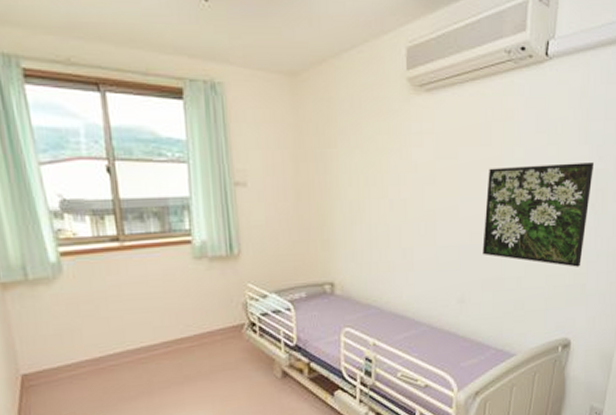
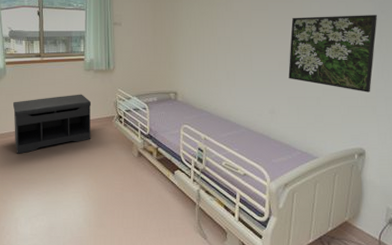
bench: none [79,294,210,392] -> present [12,94,92,154]

